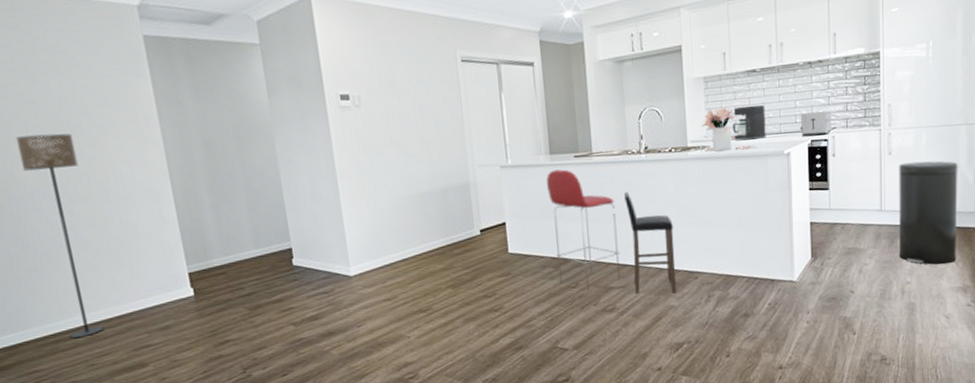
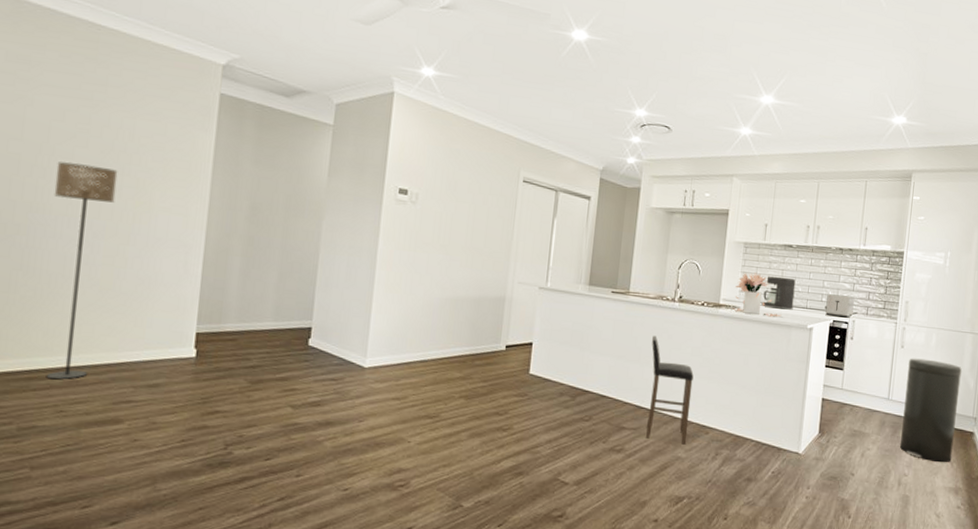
bar stool: present [546,169,621,291] -> none [574,301,642,427]

